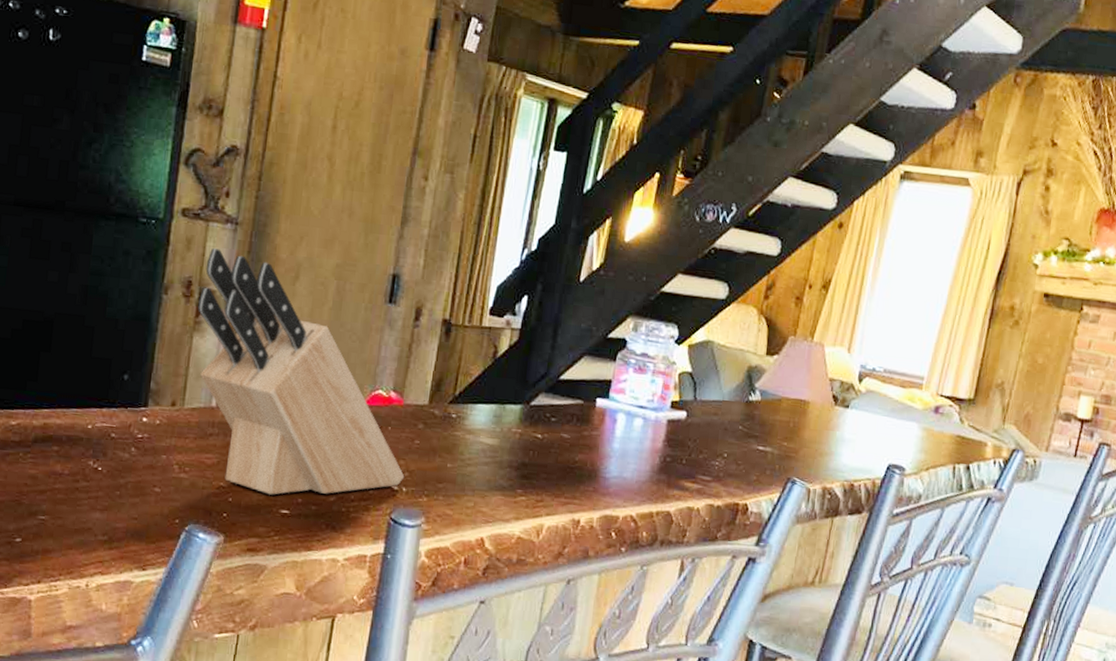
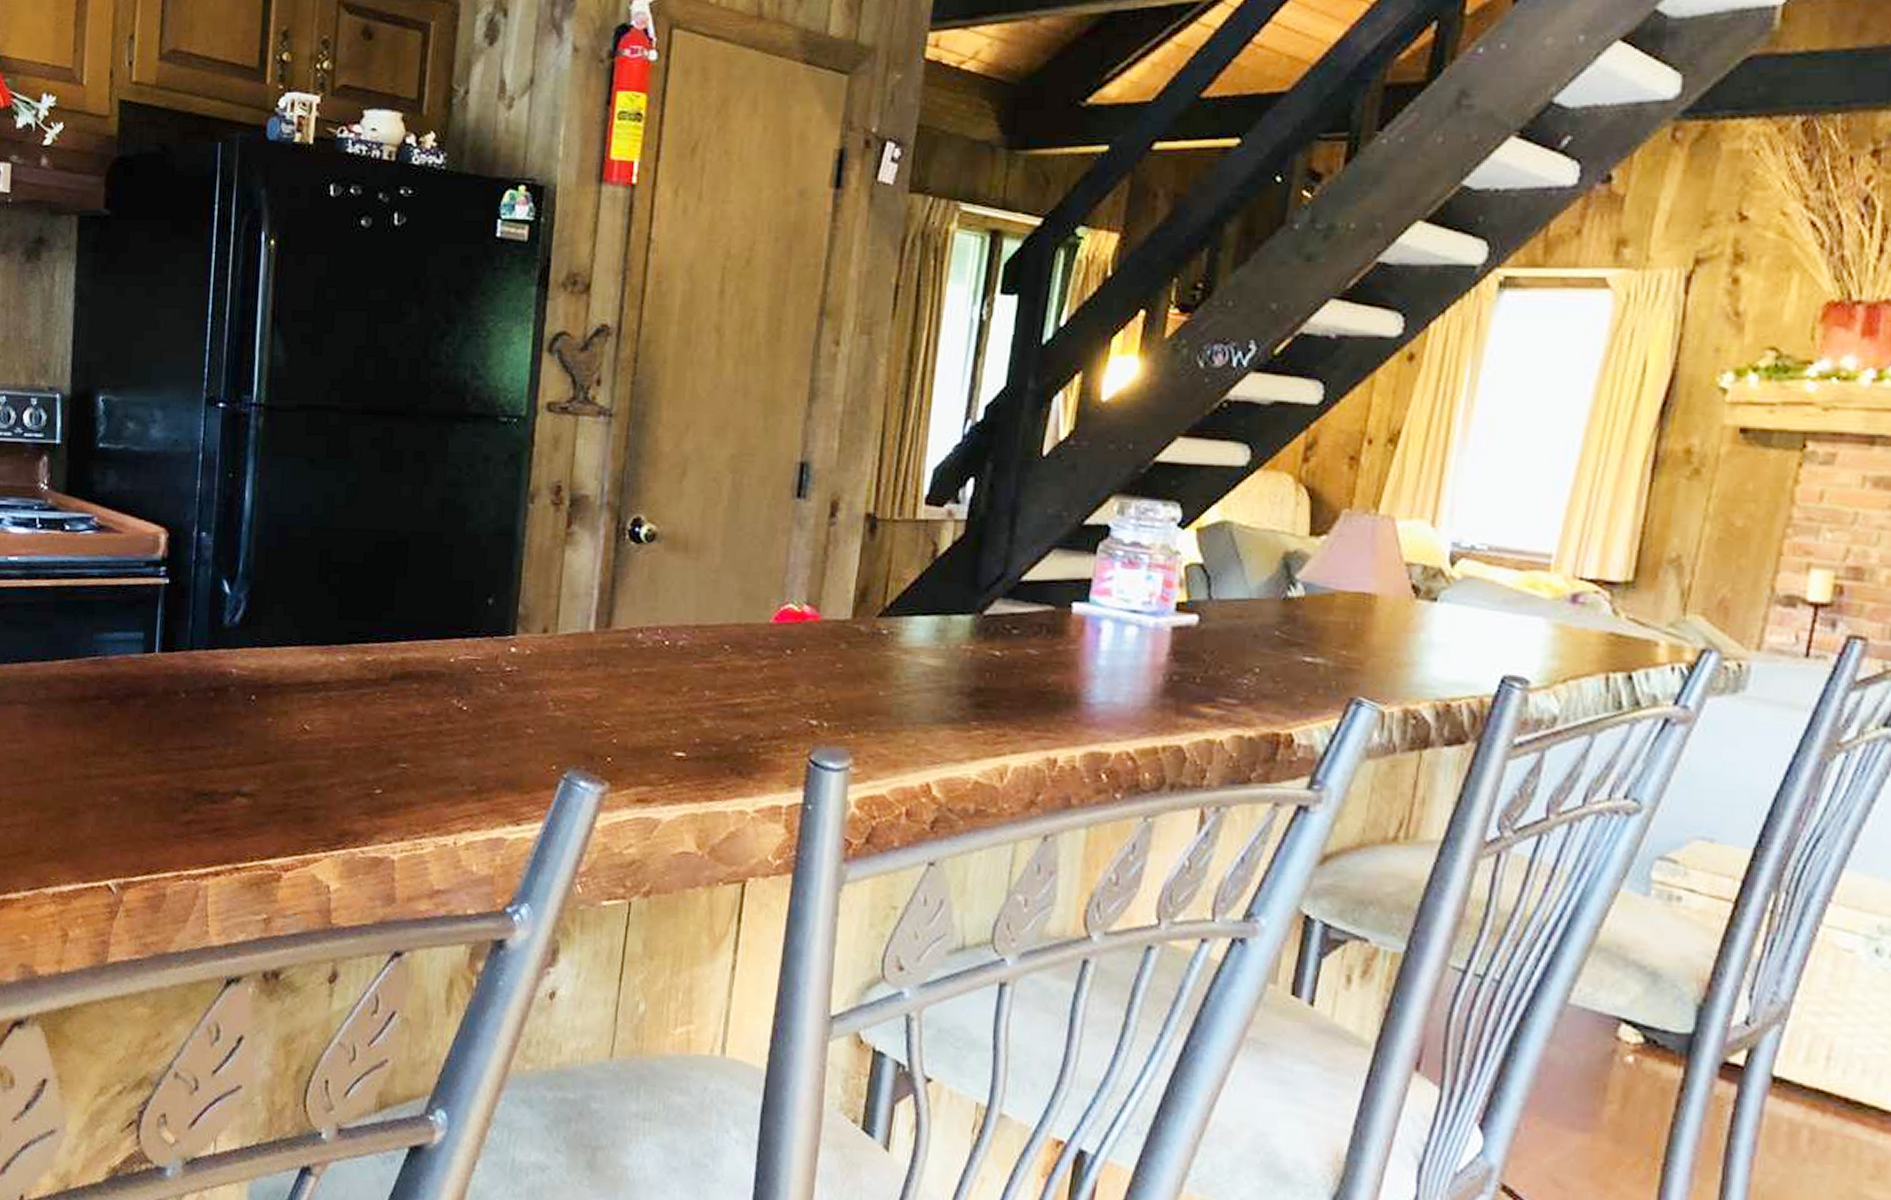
knife block: present [198,248,405,495] -> none [569,446,826,735]

